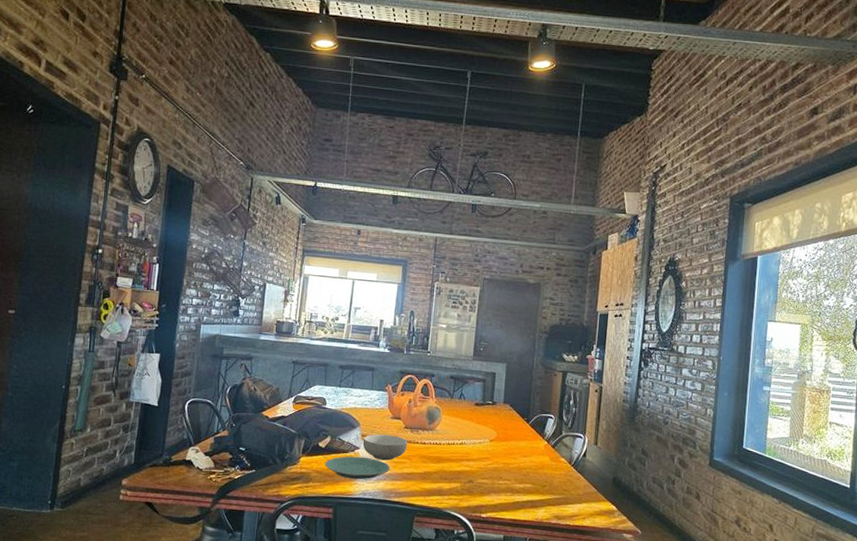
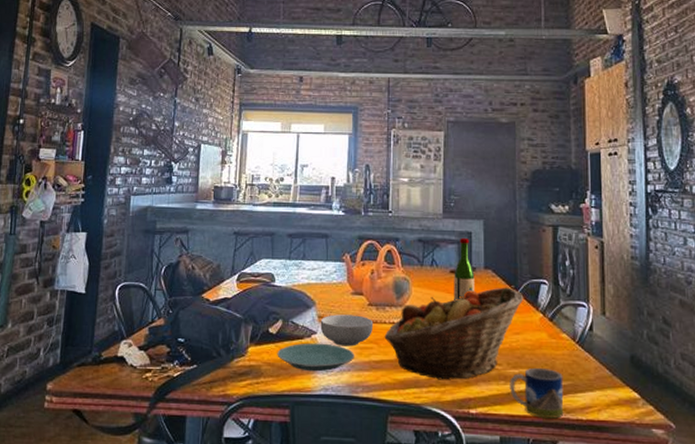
fruit basket: none [416,419,534,490] -> present [384,287,524,380]
wine bottle: none [476,377,495,428] -> present [454,237,475,300]
mug: none [515,483,559,523] -> present [509,367,564,419]

